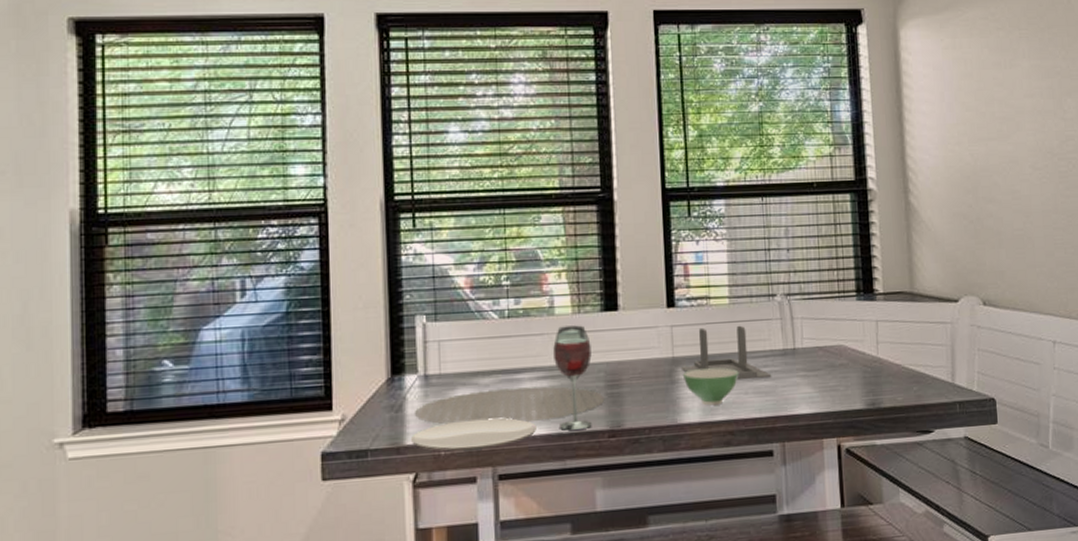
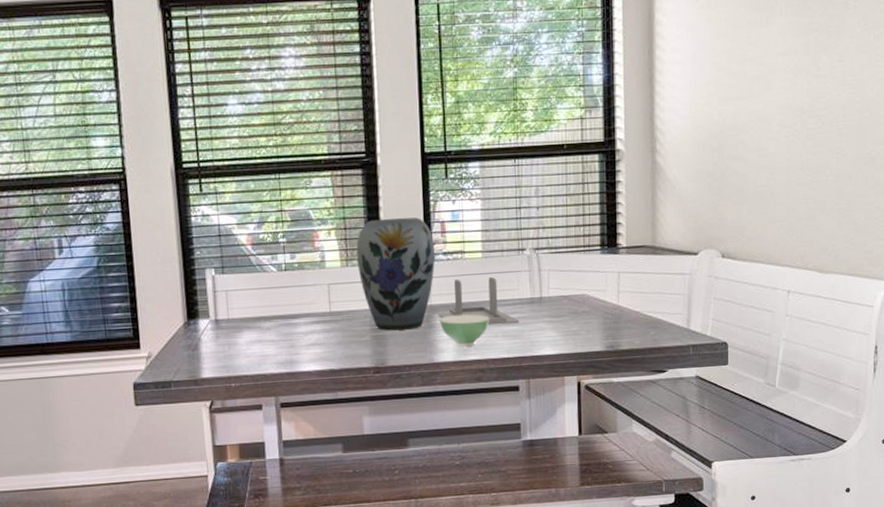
plate: present [410,418,536,451] -> none [205,356,312,383]
place mat: present [414,386,605,425] -> none [207,329,371,361]
wineglass: present [553,325,592,430] -> none [325,277,359,367]
vase: none [590,259,678,387] -> present [356,217,436,331]

